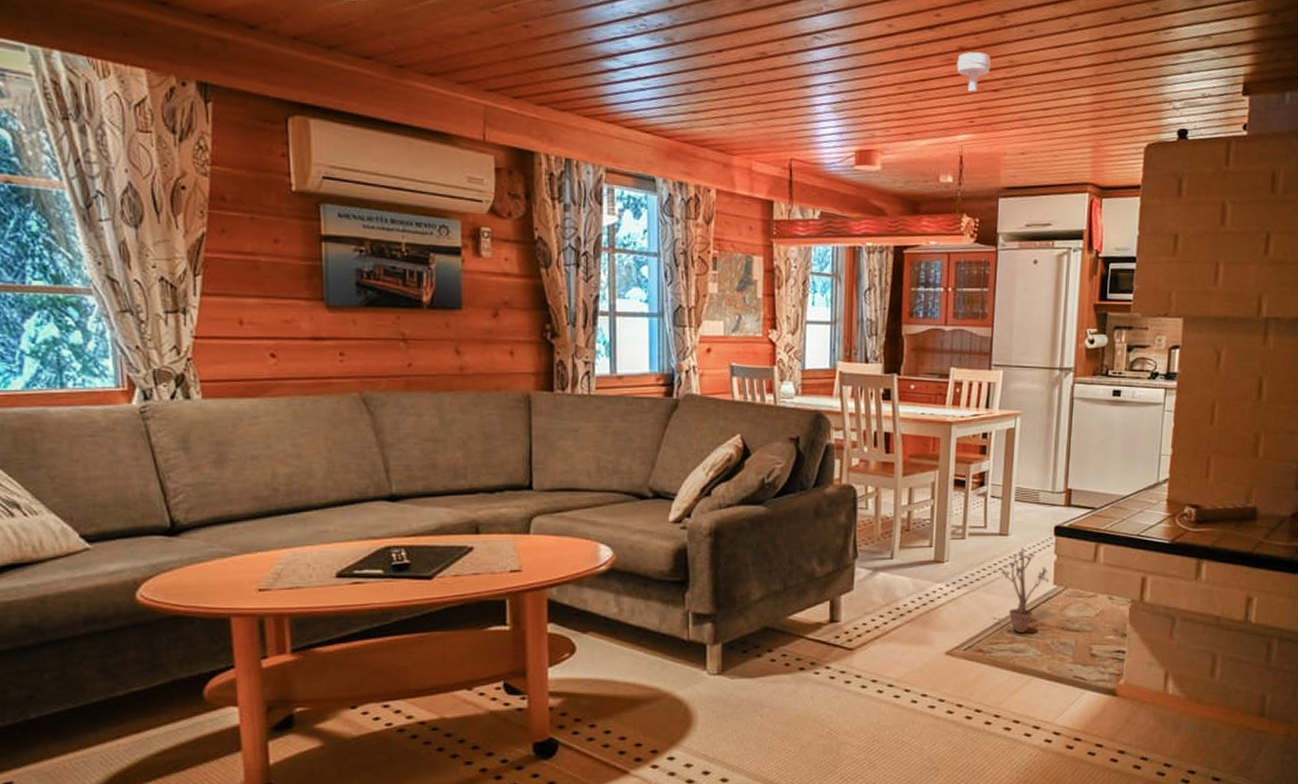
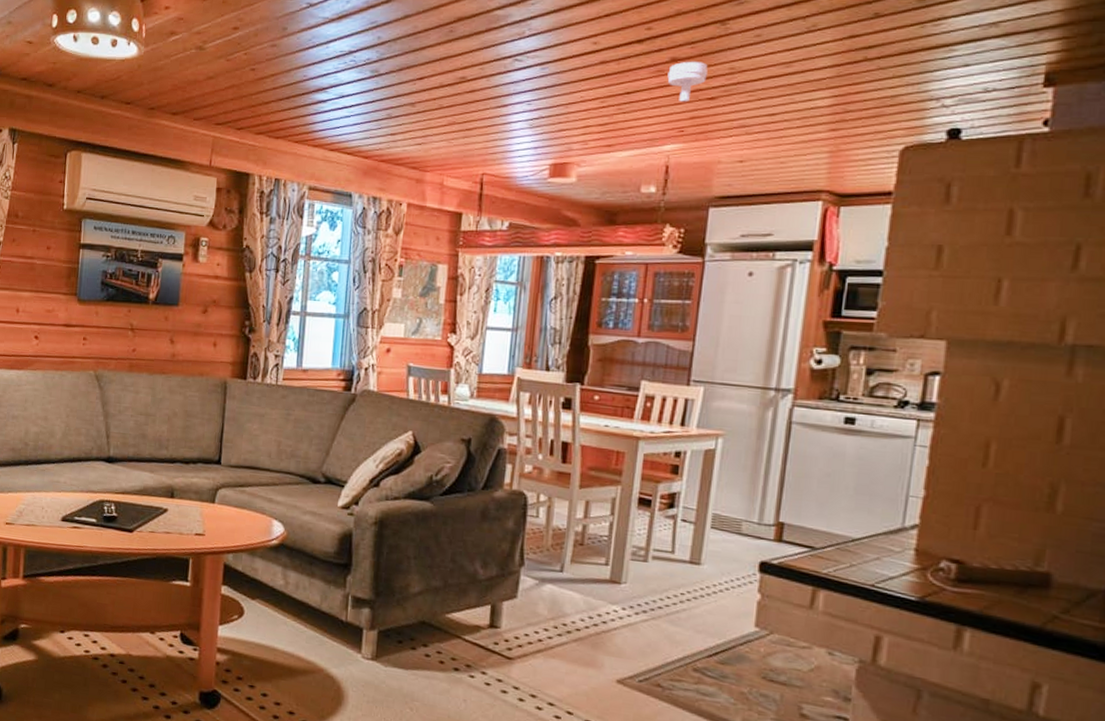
decorative plant: present [991,547,1049,633] -> none [673,579,750,675]

